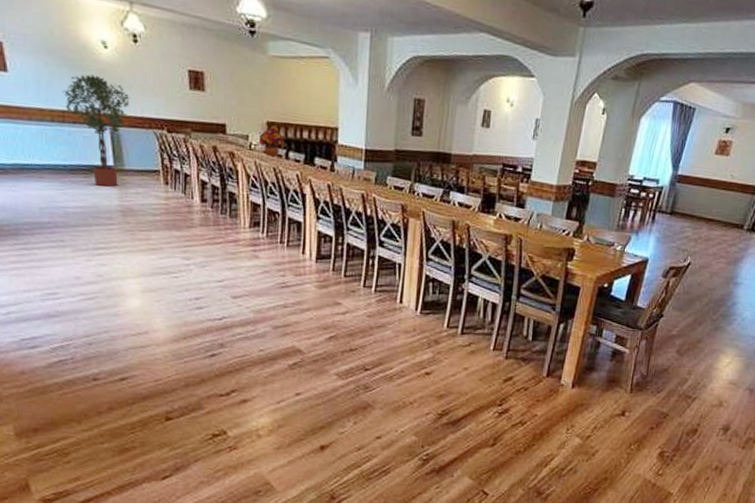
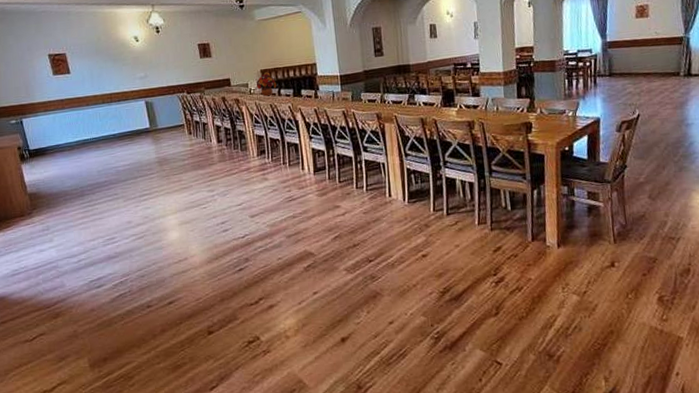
potted tree: present [61,74,130,187] -> none [108,62,158,145]

